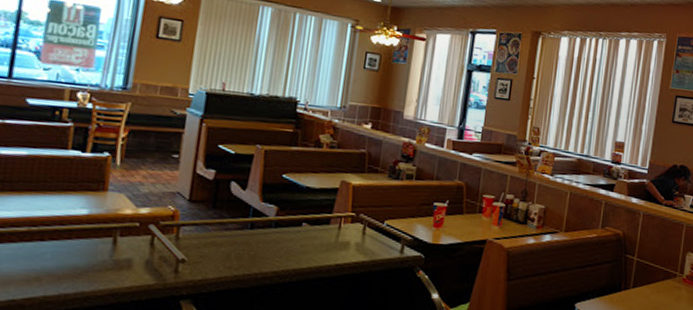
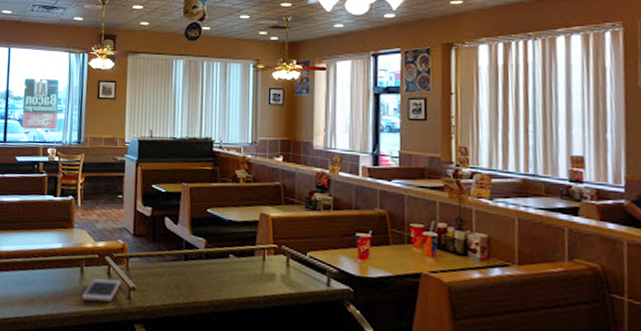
cell phone: none [111,250,168,278] -> present [82,278,122,303]

